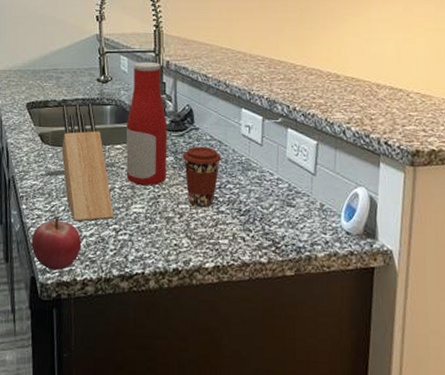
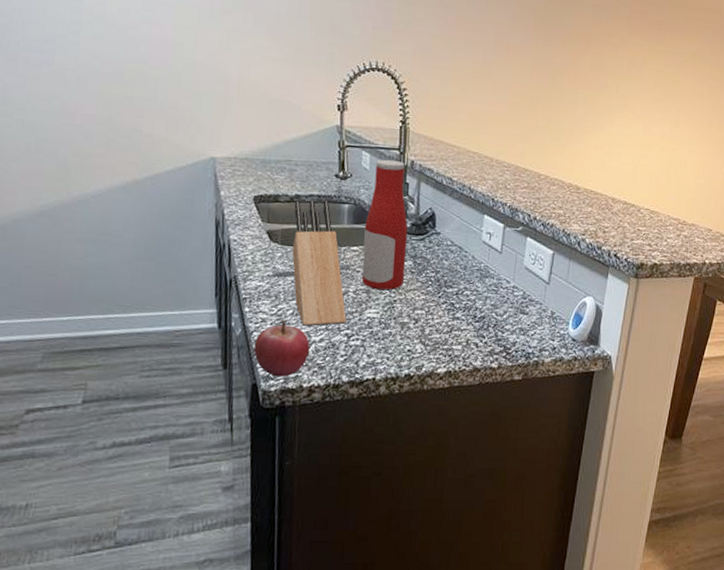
coffee cup: present [182,146,222,207] -> none [421,251,461,313]

